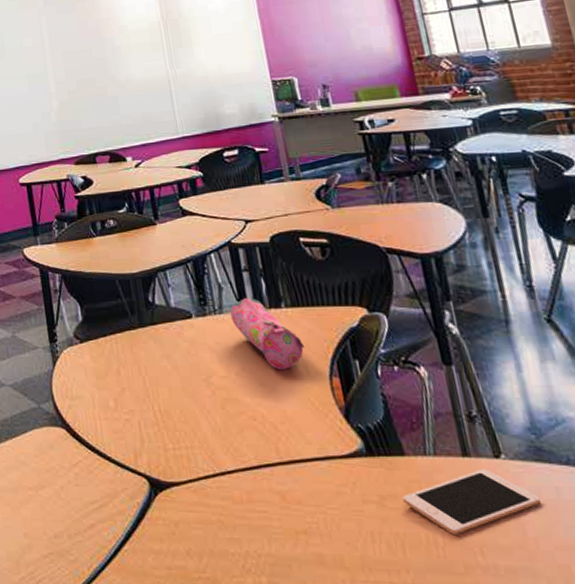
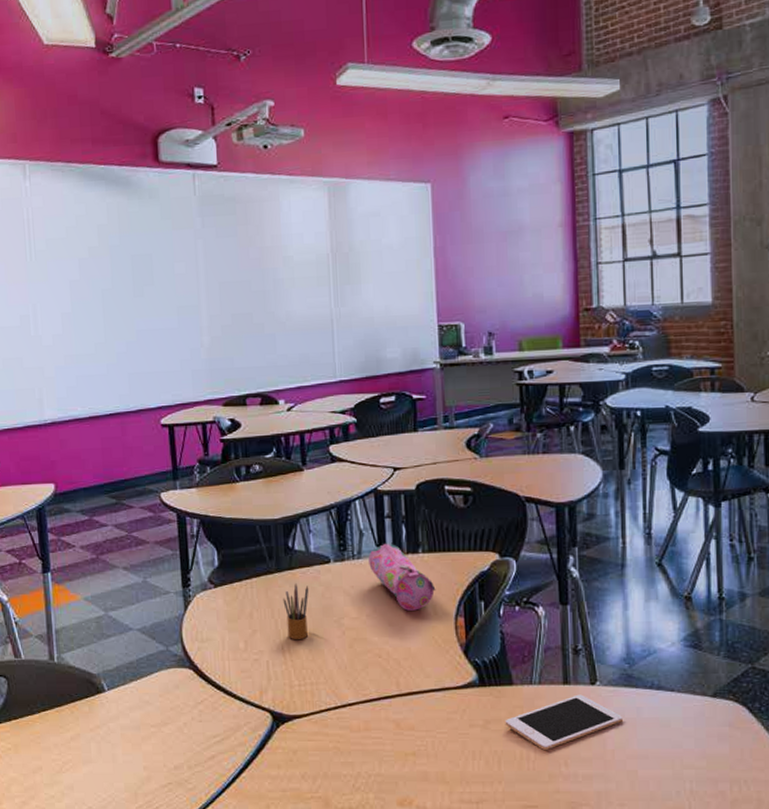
pencil box: none [148,339,177,400] -> present [283,583,309,640]

